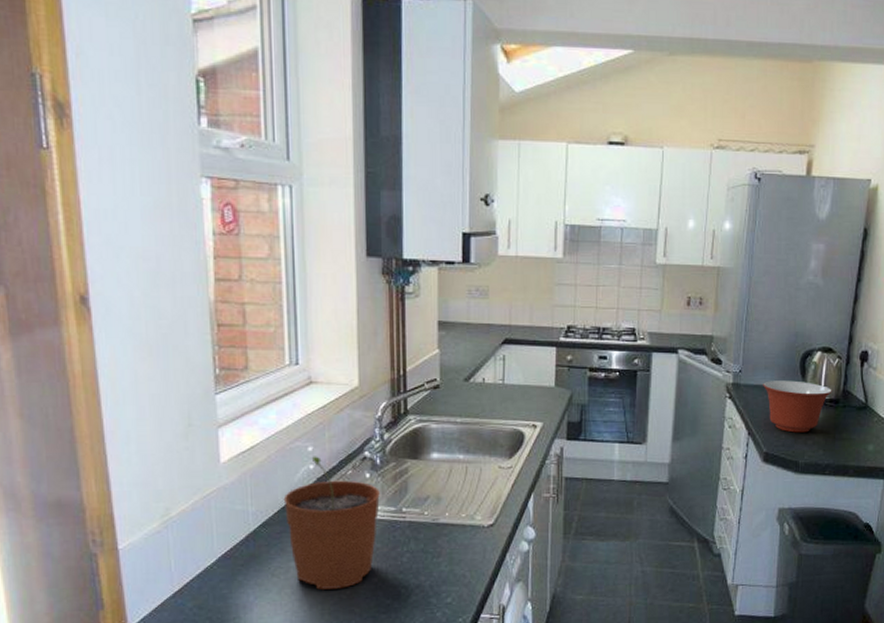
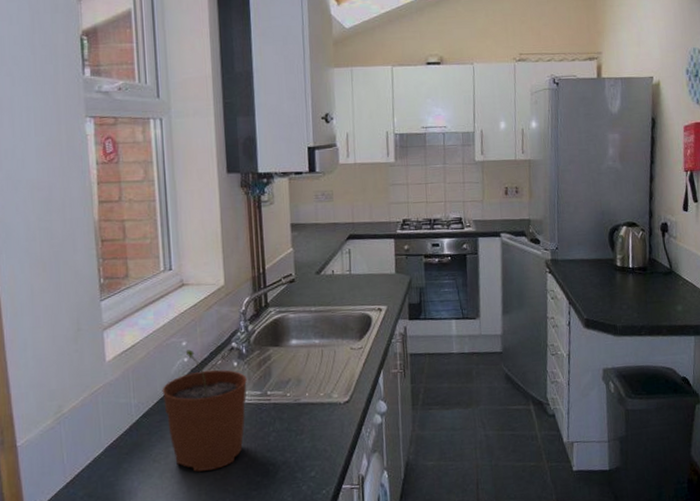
mixing bowl: present [763,380,832,433] -> none [578,253,640,300]

